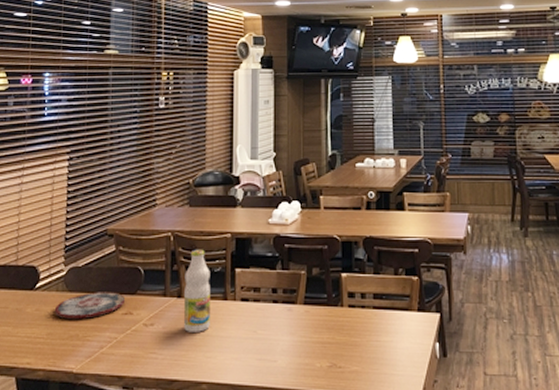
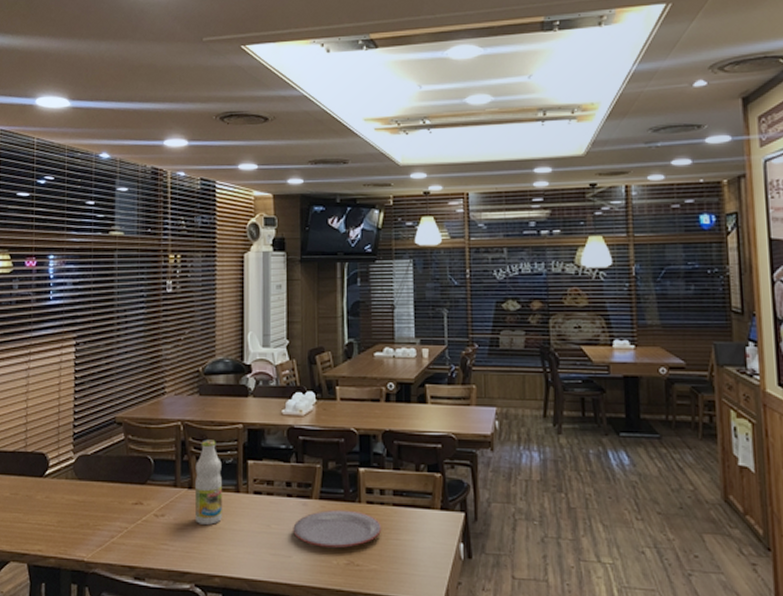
plate: present [54,292,126,319] -> none [64,480,136,508]
plate: none [278,314,363,352] -> present [293,509,382,549]

